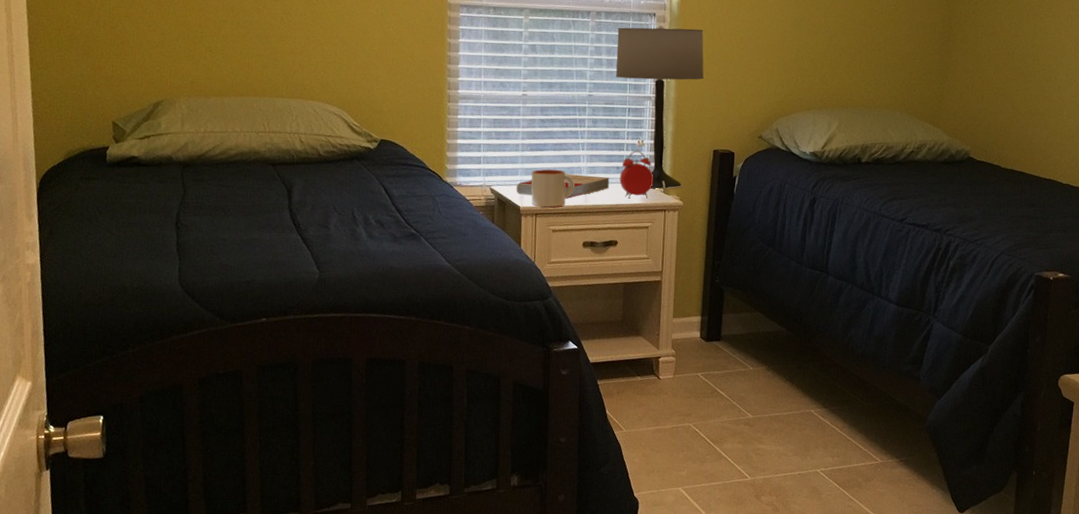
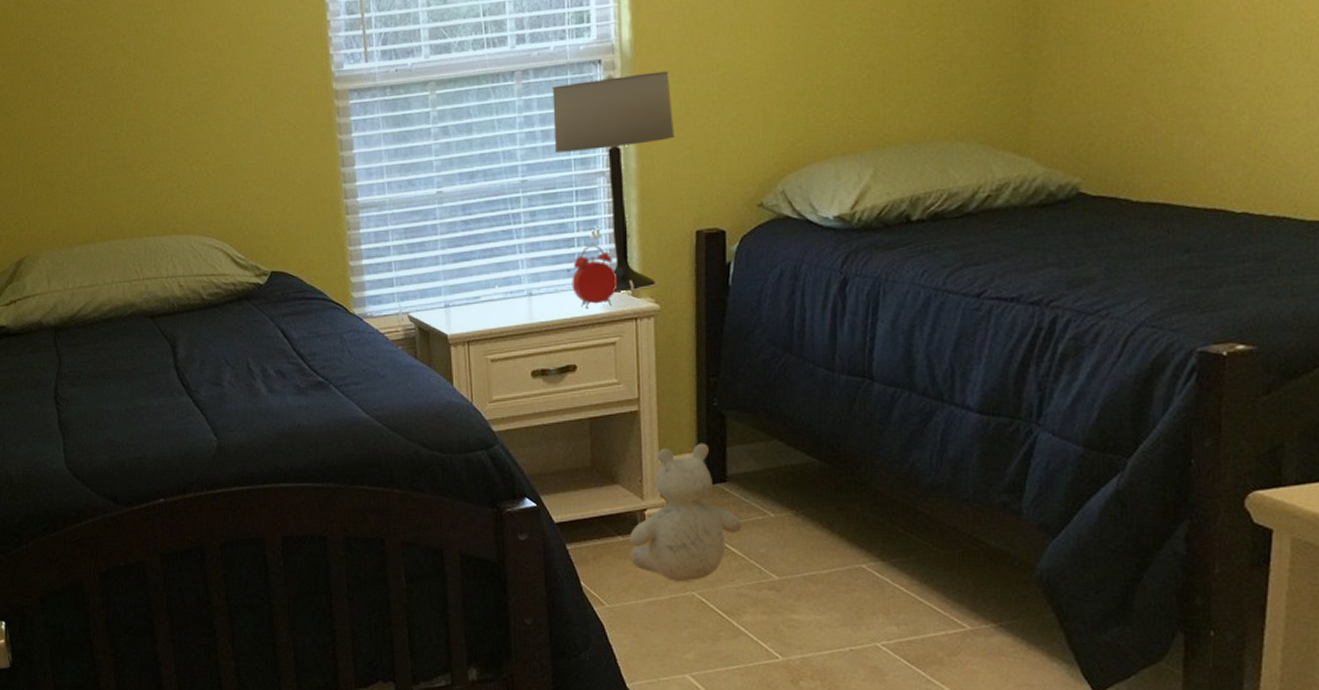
book: present [516,174,609,199] -> none [440,284,559,320]
mug: present [531,169,576,208] -> none [457,281,515,333]
stuffed animal: none [645,309,729,415] -> present [630,443,741,581]

